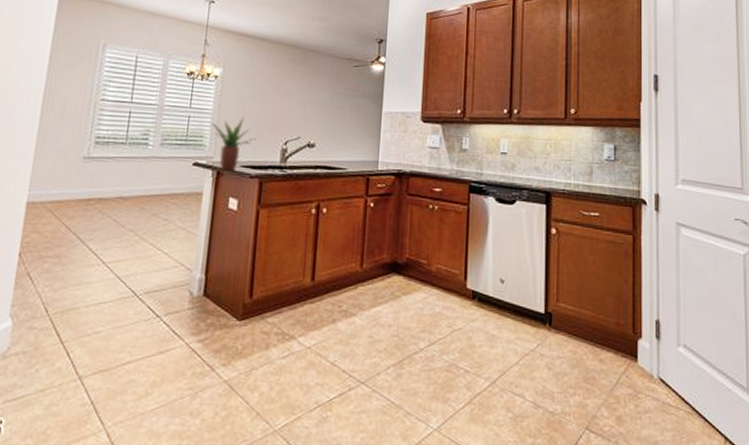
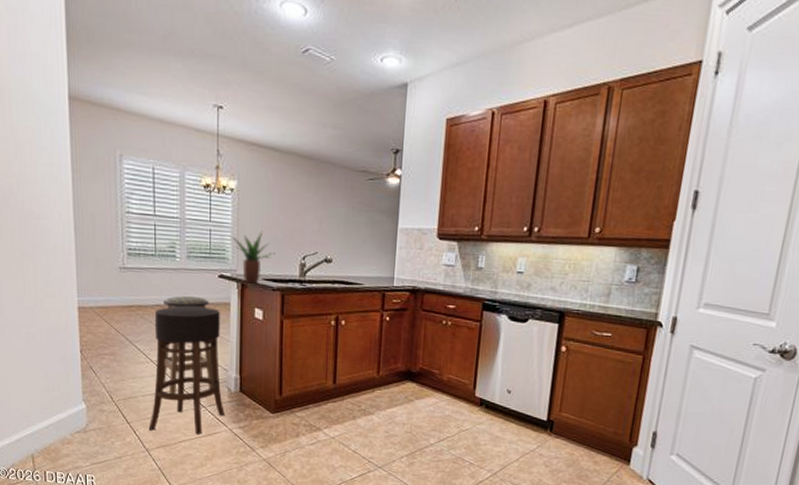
bar stool: none [86,197,190,353] -> present [148,305,224,434]
stool: none [113,185,180,302] -> present [163,295,214,394]

